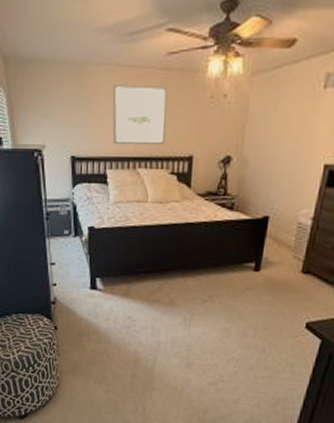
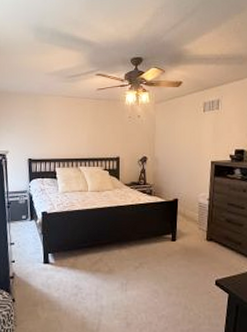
wall art: present [112,85,168,145] -> none [59,109,99,150]

